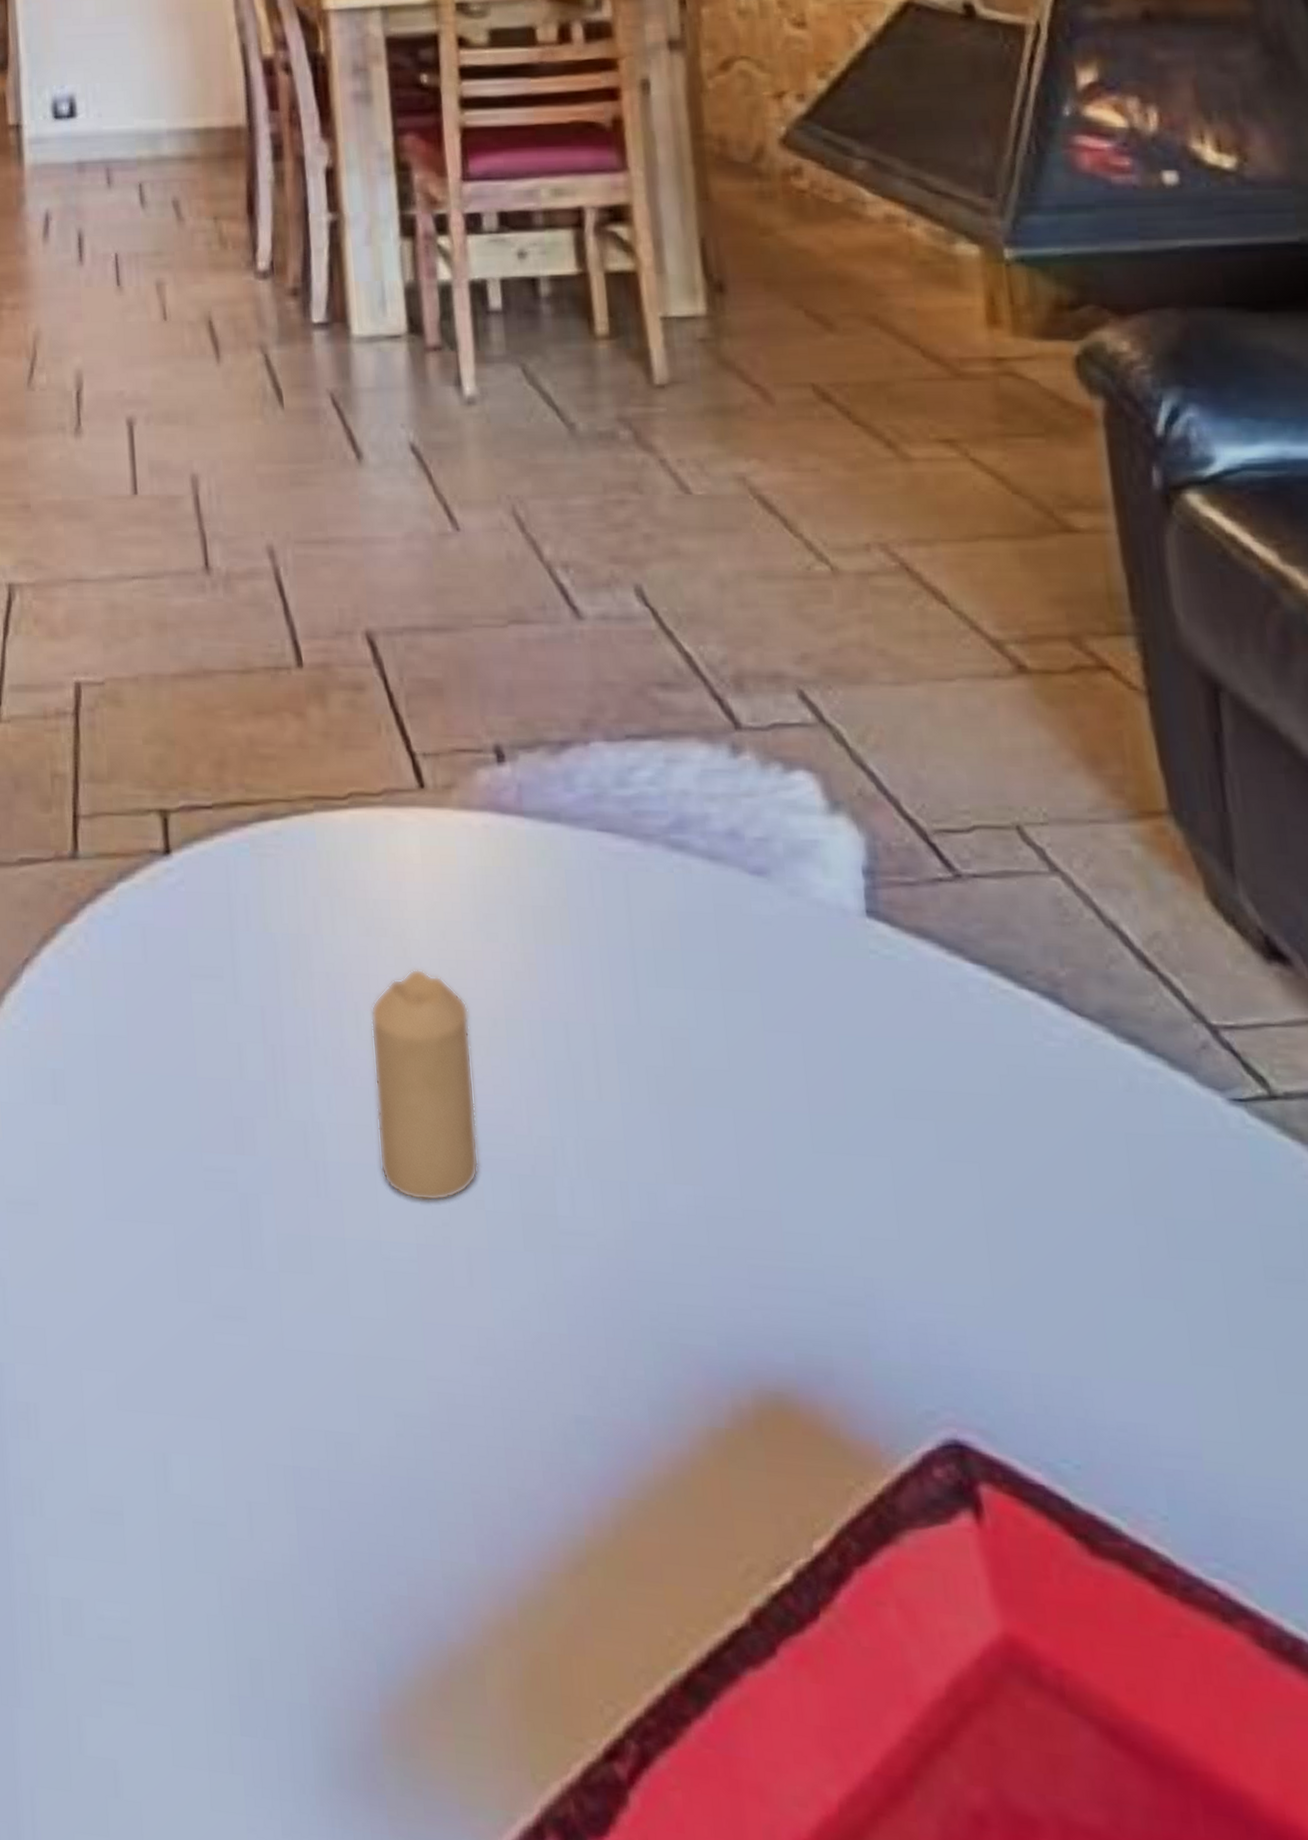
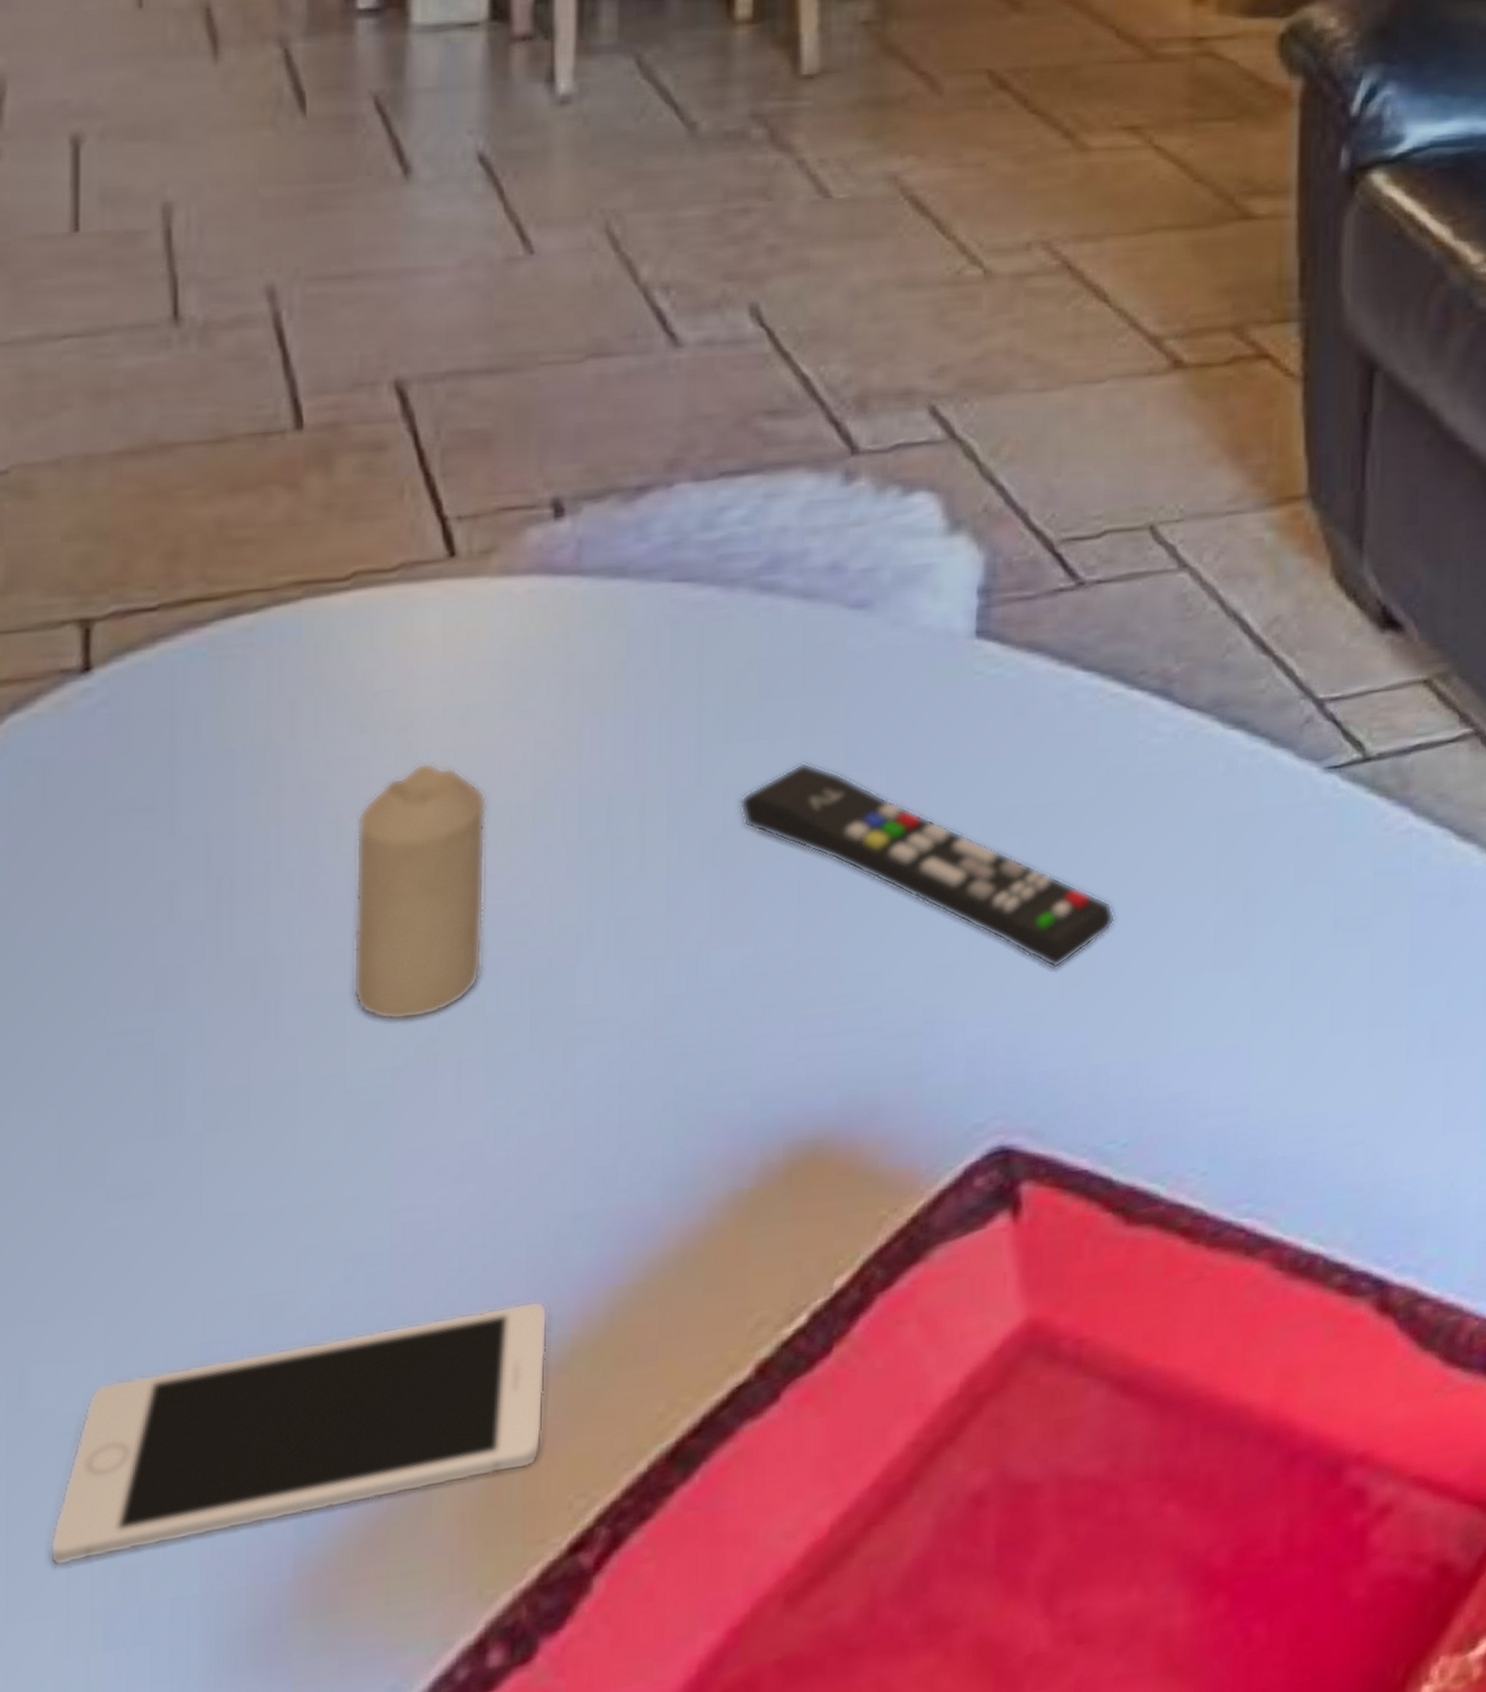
cell phone: none [194,1482,572,1661] -> present [49,1300,548,1567]
remote control: none [675,1015,1037,1263] -> present [739,762,1116,968]

